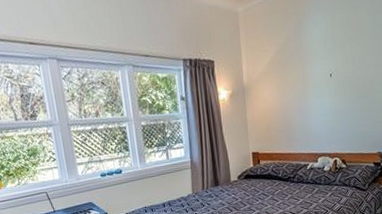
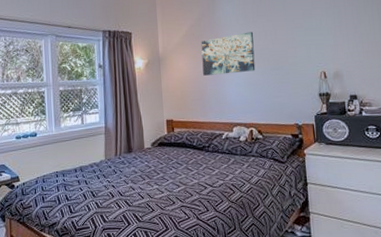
wall art: none [287,57,342,106] -> present [201,32,256,76]

